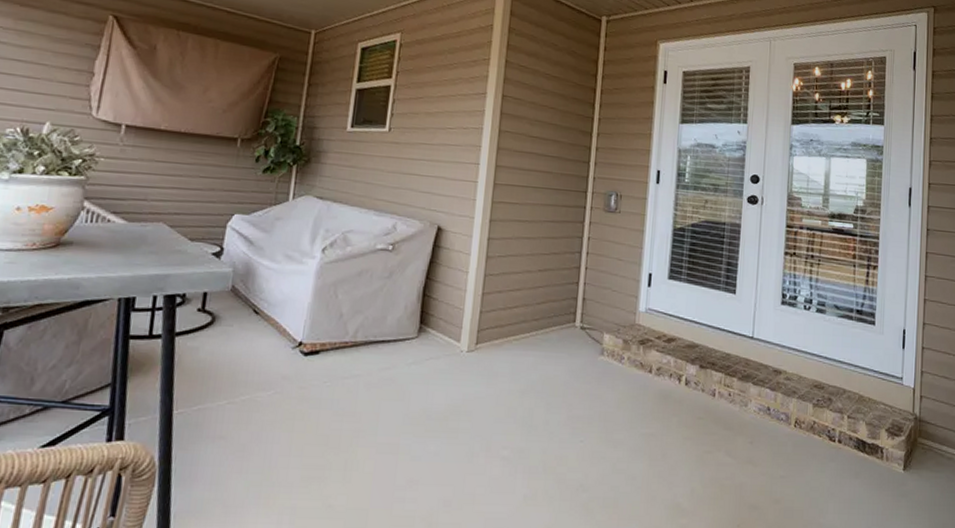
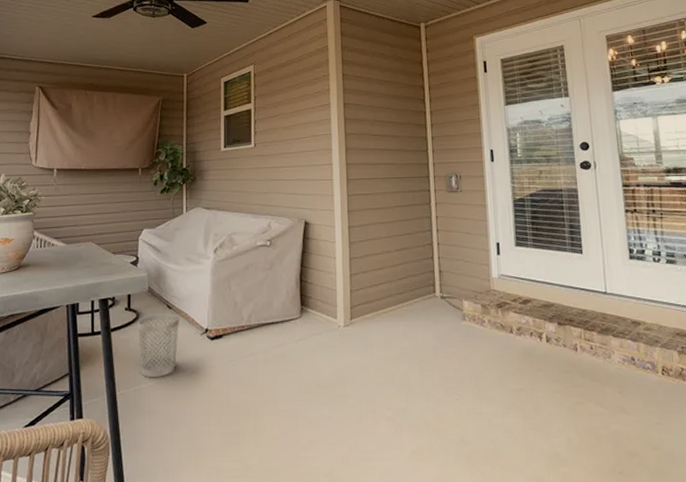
wastebasket: none [209,319,268,397] -> present [138,313,179,378]

